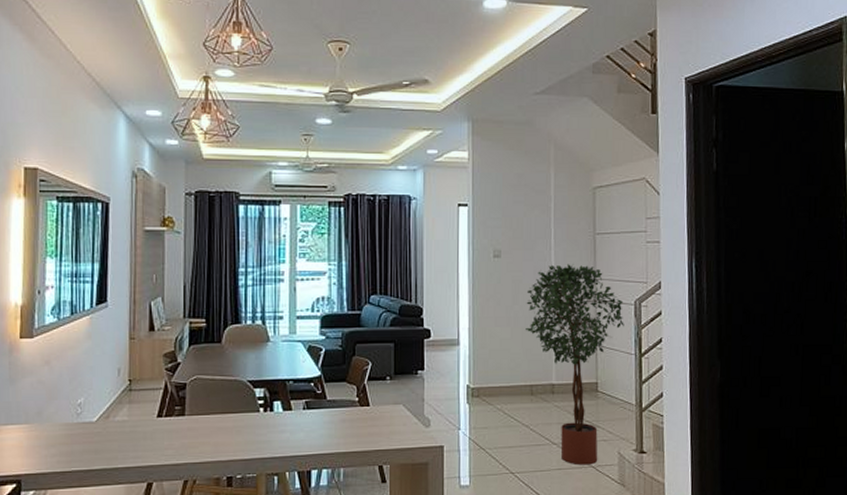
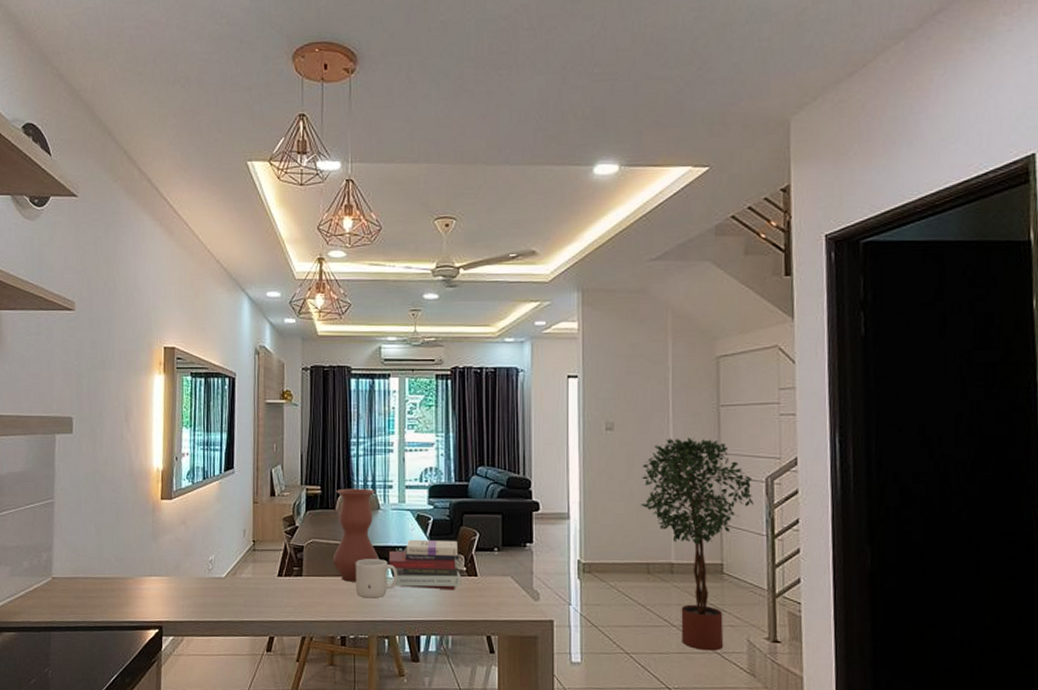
vase: none [218,320,268,419] -> present [332,488,379,582]
mug: none [243,393,288,435] -> present [355,559,398,598]
books: none [278,370,354,422] -> present [388,539,462,589]

